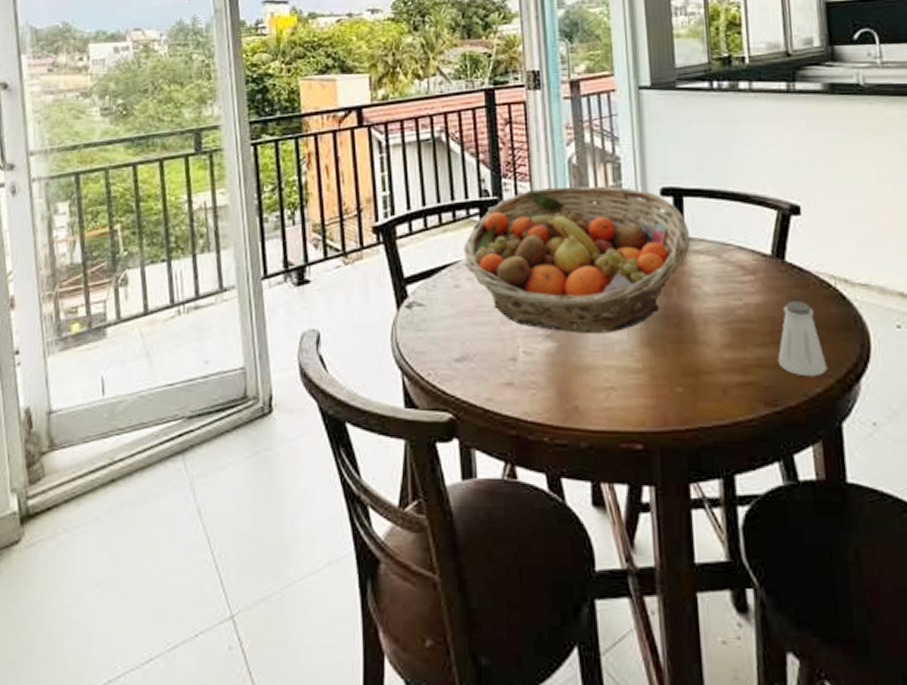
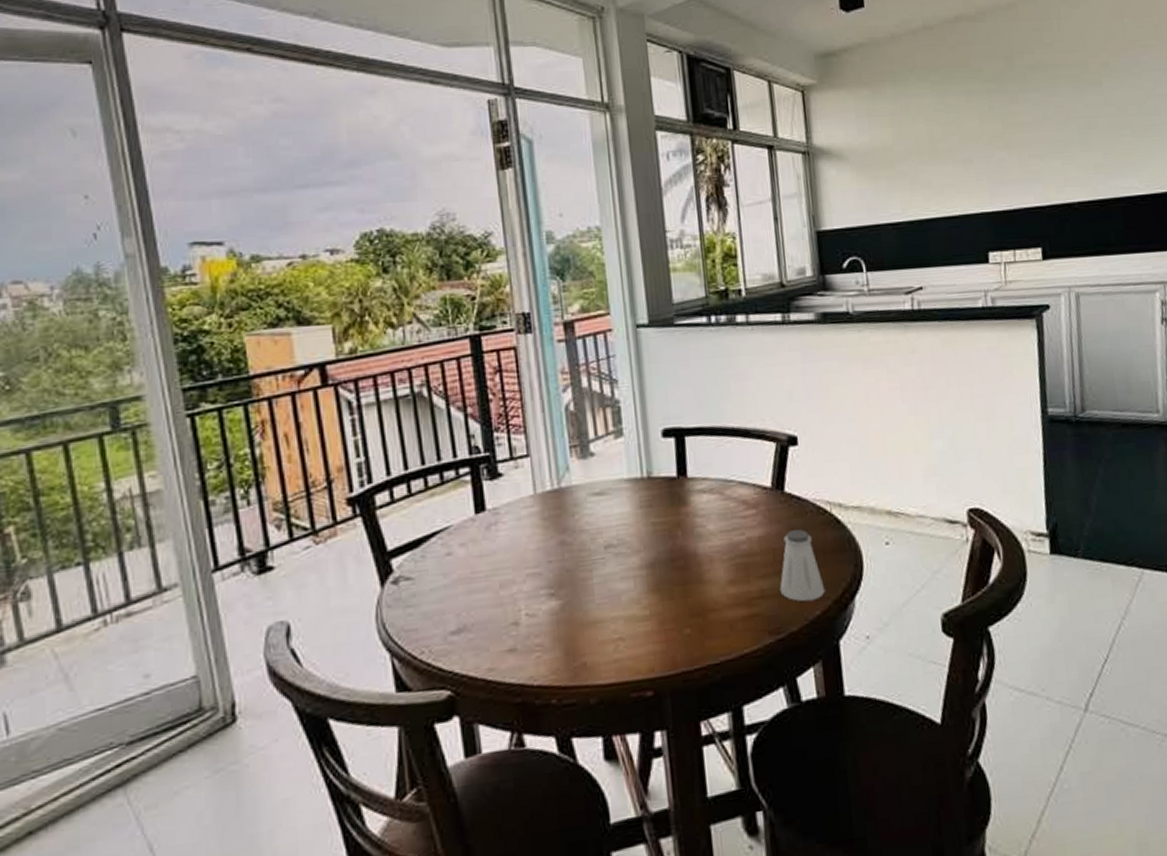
fruit basket: present [463,186,690,333] -> none [454,431,693,588]

